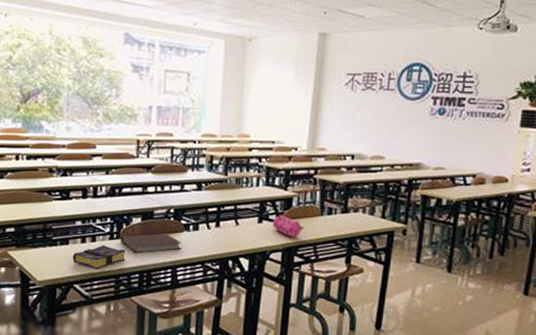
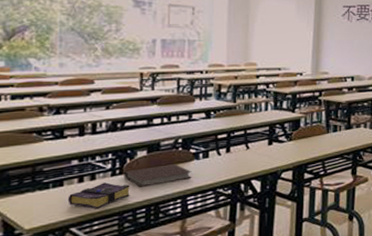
pencil case: present [272,215,304,238] -> none [282,136,312,156]

